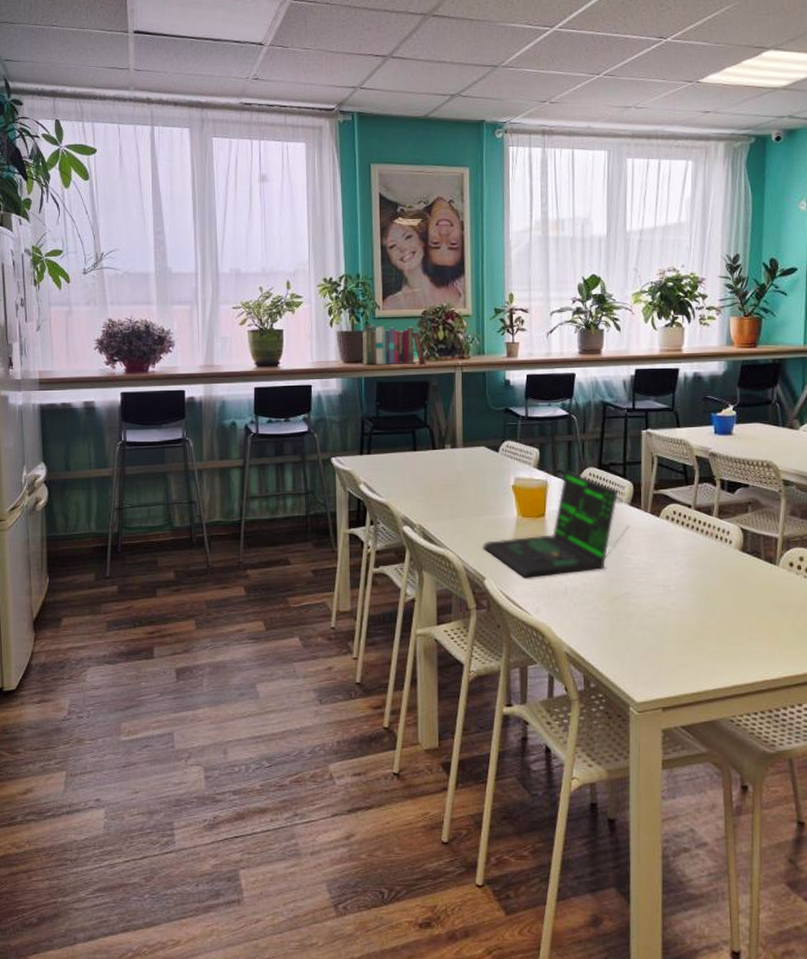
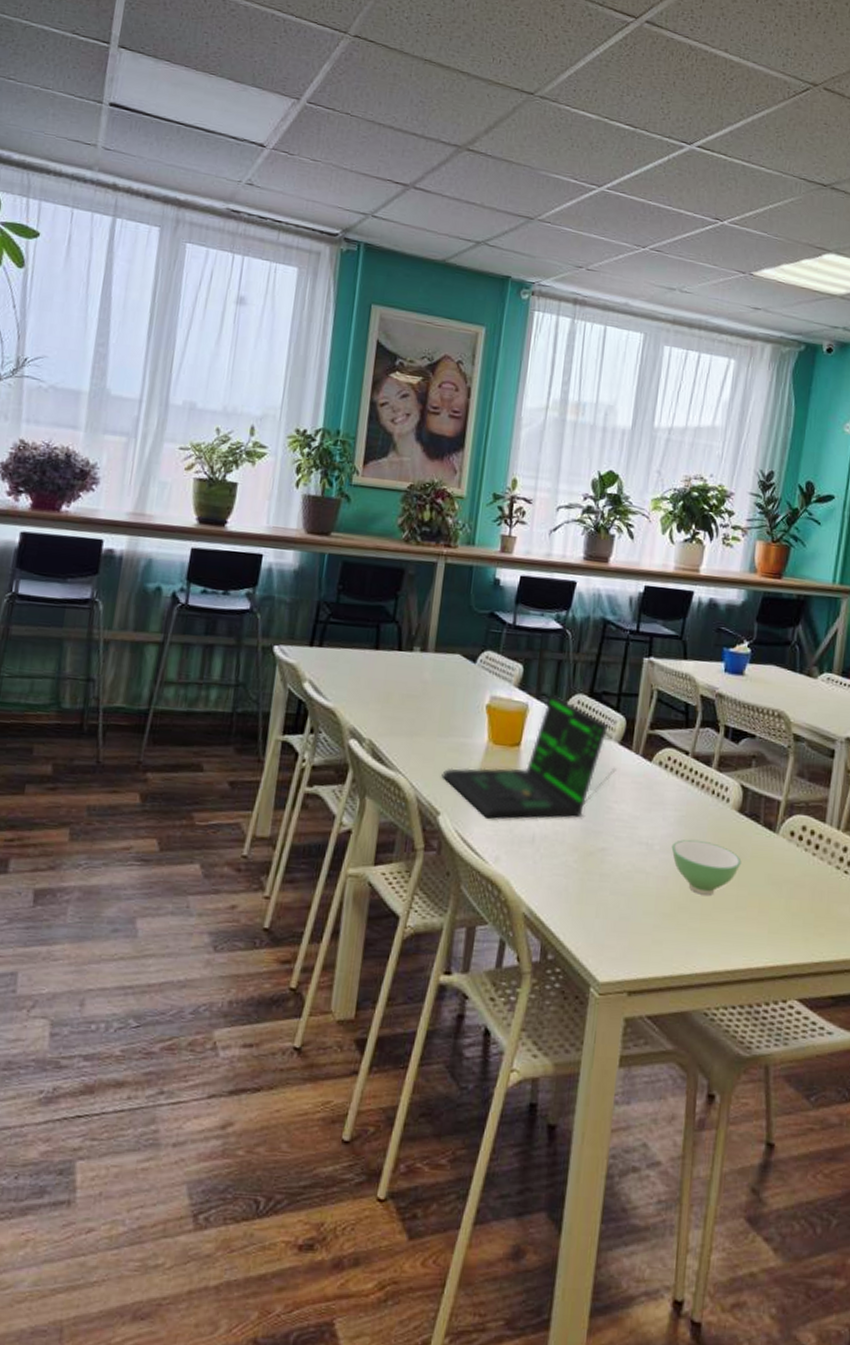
books: present [361,325,426,366] -> none [328,492,405,548]
bowl: none [685,578,749,623] -> present [671,839,742,895]

